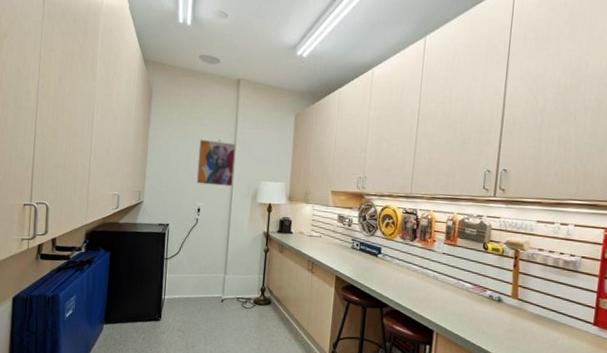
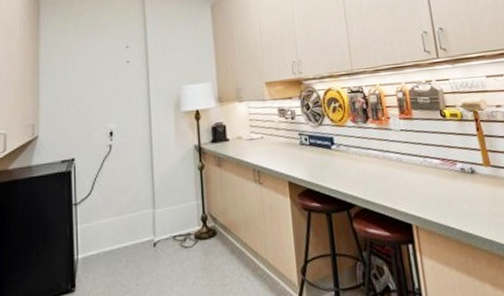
wall art: present [196,139,237,187] -> none [103,47,150,102]

